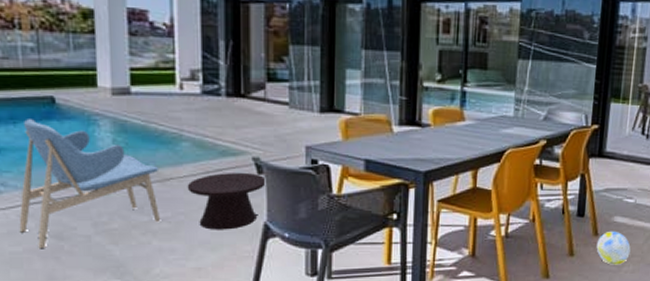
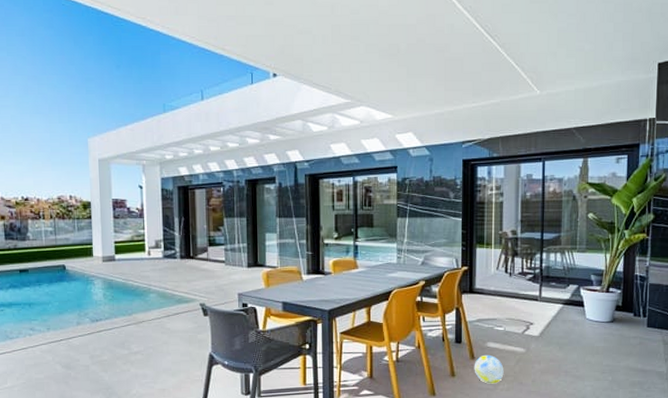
lounge chair: present [19,119,160,249] -> none [42,282,136,376]
side table: present [187,172,267,230] -> none [154,315,211,360]

